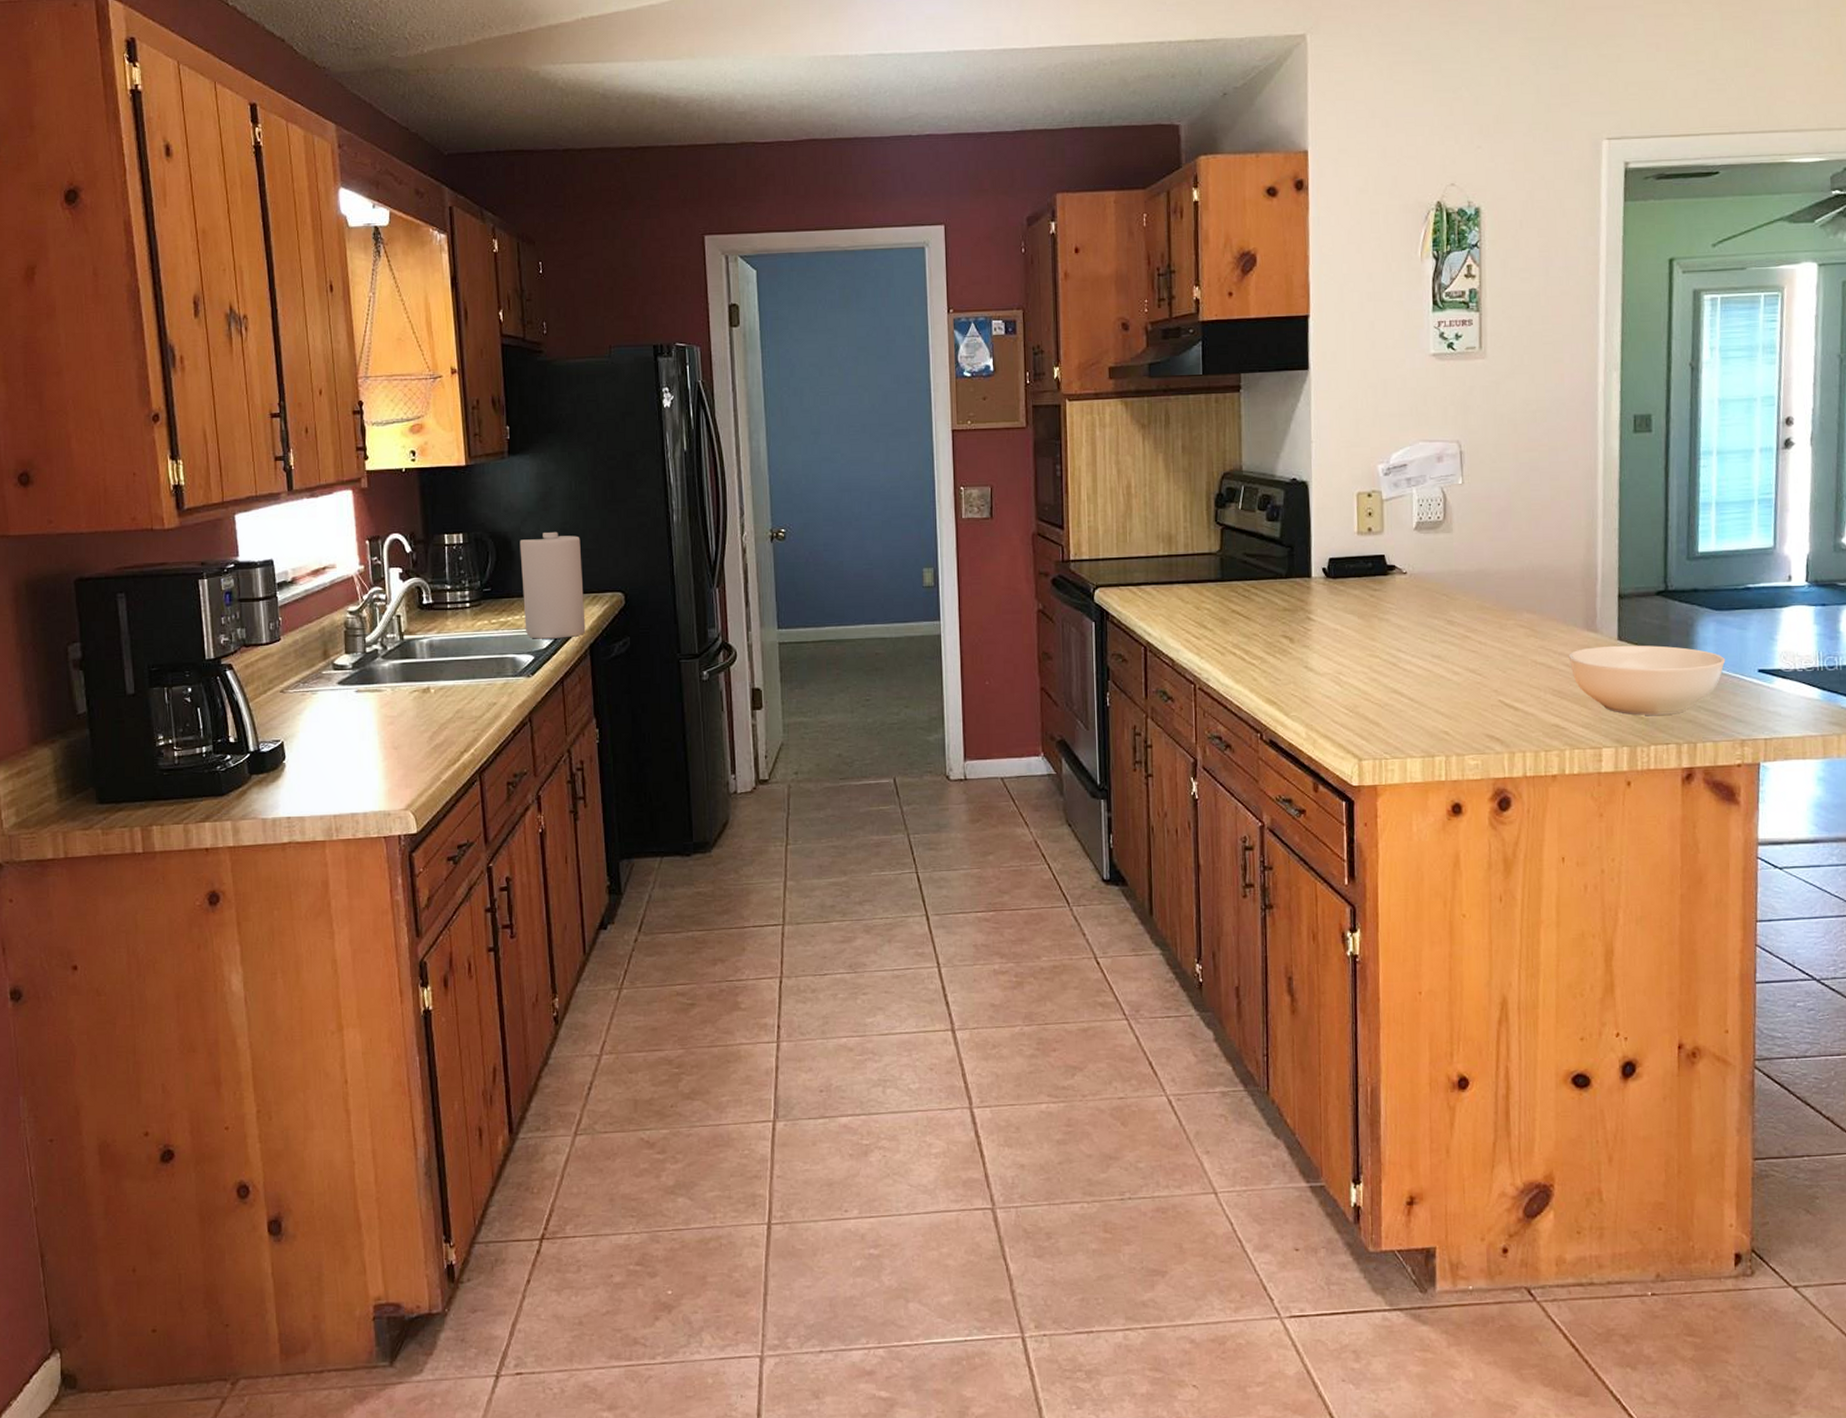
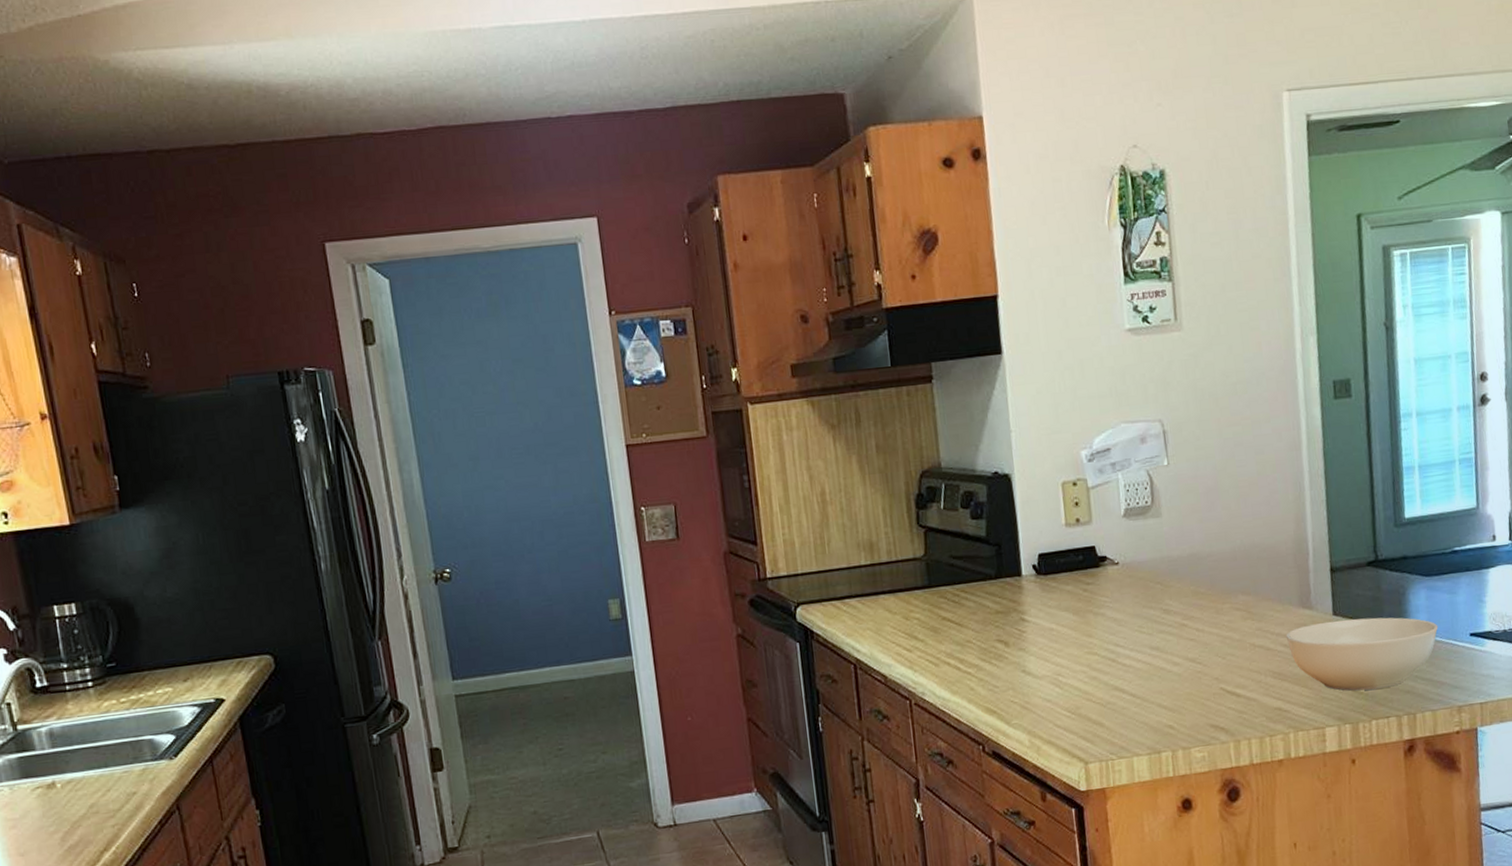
paper towel holder: present [520,531,586,639] -> none [144,592,233,716]

